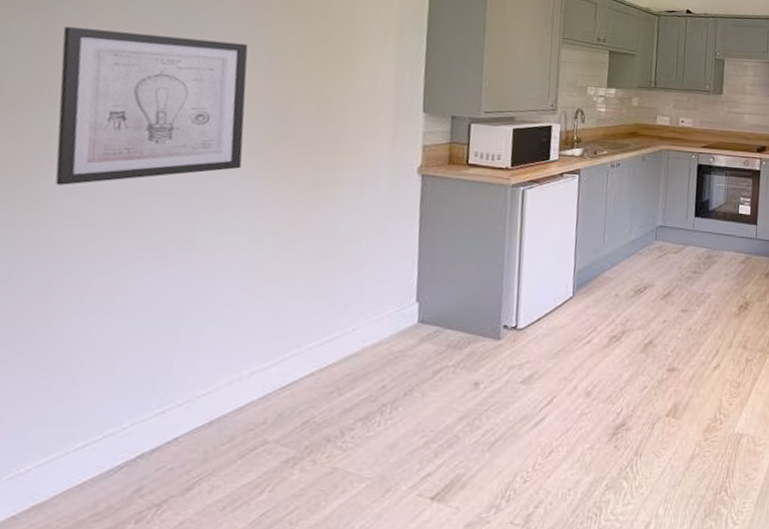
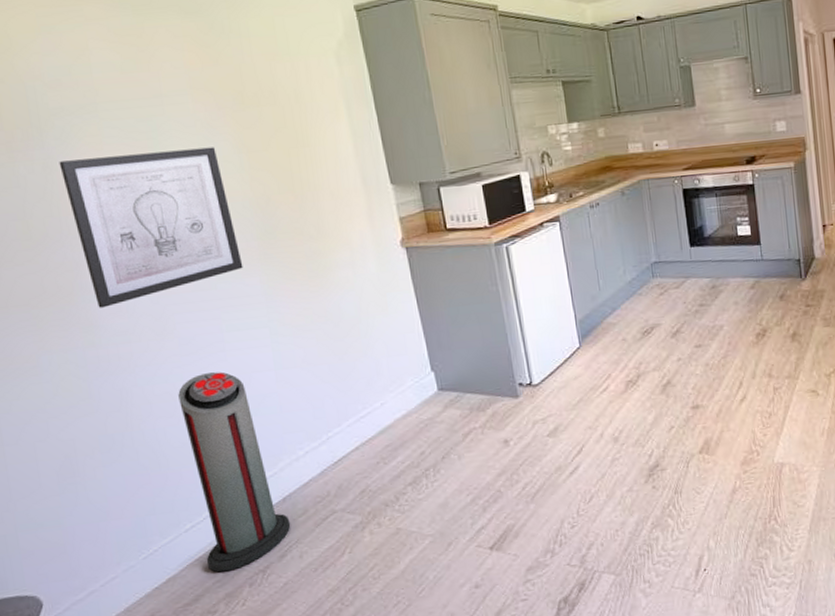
air purifier: none [90,272,210,503] -> present [178,372,291,573]

